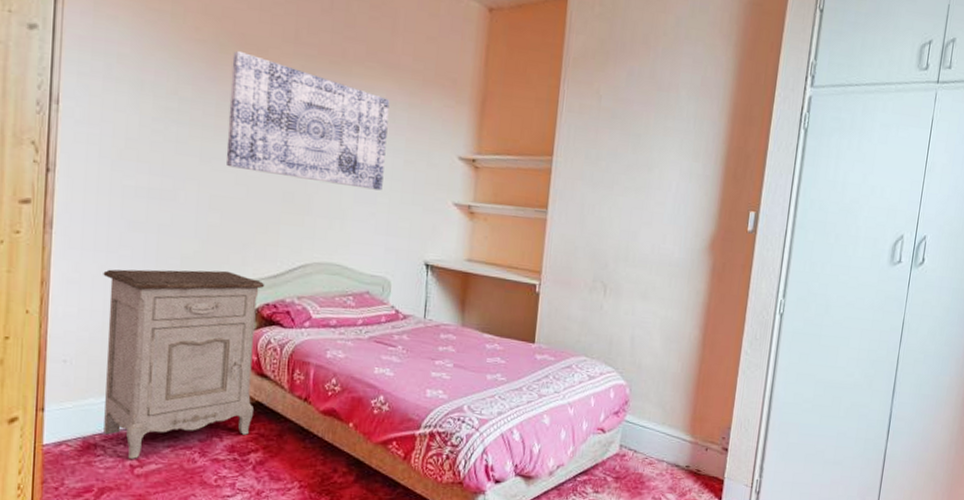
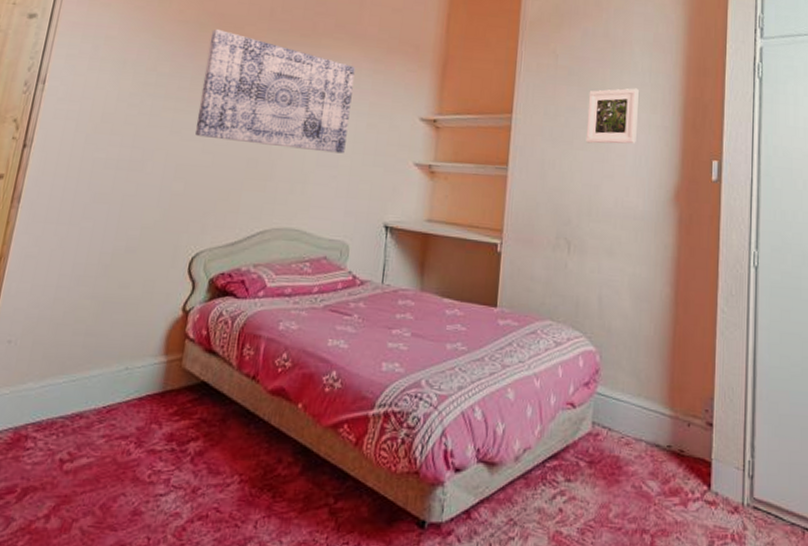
nightstand: present [103,269,265,459] -> none [37,239,222,452]
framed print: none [626,134,682,192] -> present [586,88,639,144]

